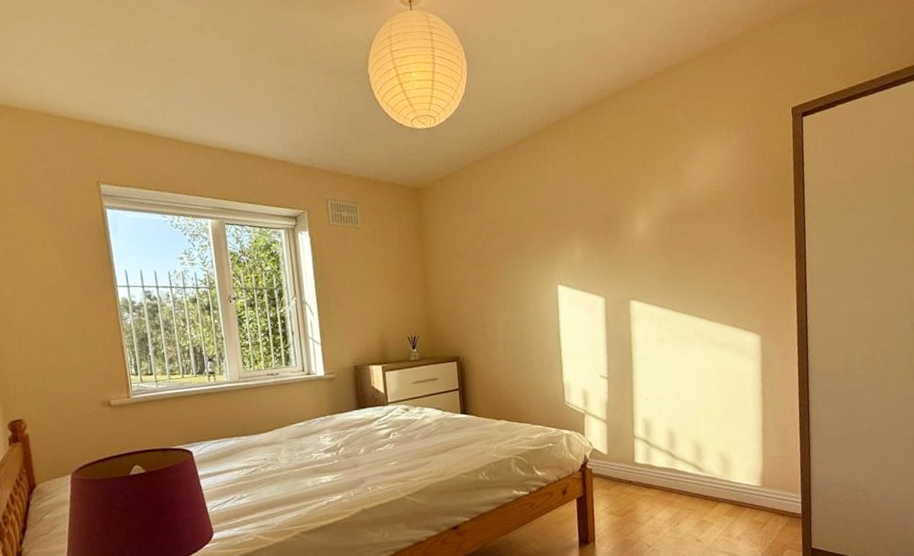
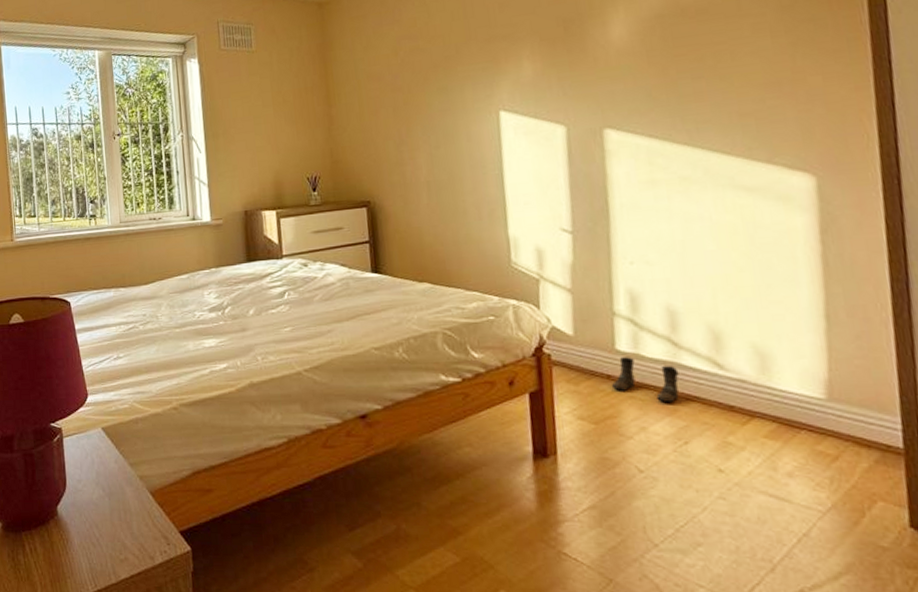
boots: none [631,467,675,497] -> present [611,357,679,402]

